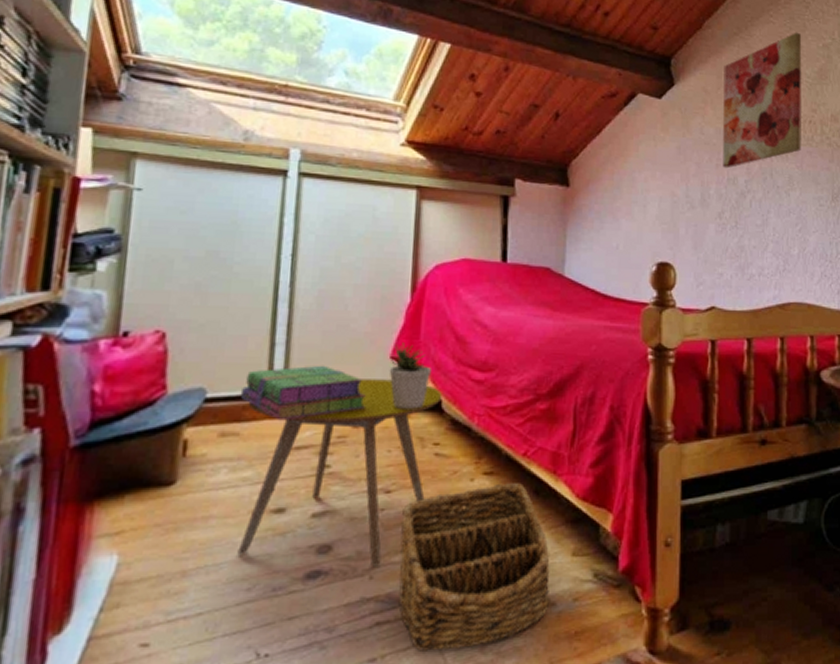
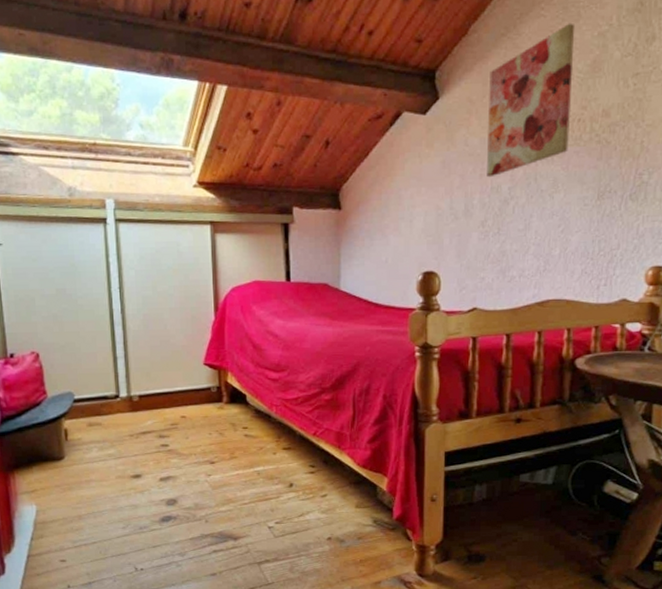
side table: present [237,379,442,567] -> none [105,381,247,514]
stack of books: present [240,365,366,421] -> none [97,372,189,414]
potted plant: present [389,343,431,409] -> none [203,352,236,403]
basket: present [398,483,550,651] -> none [224,456,339,570]

